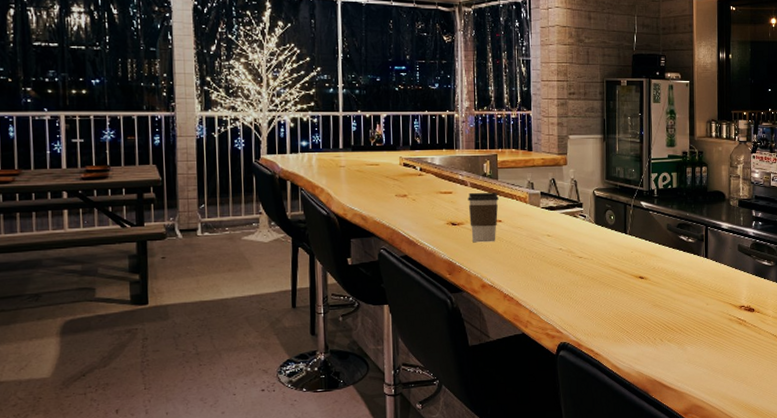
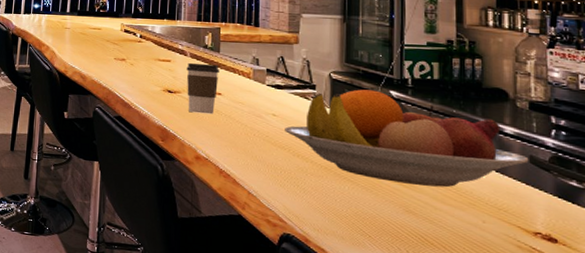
fruit bowl: none [558,203,738,282] -> present [285,89,529,188]

